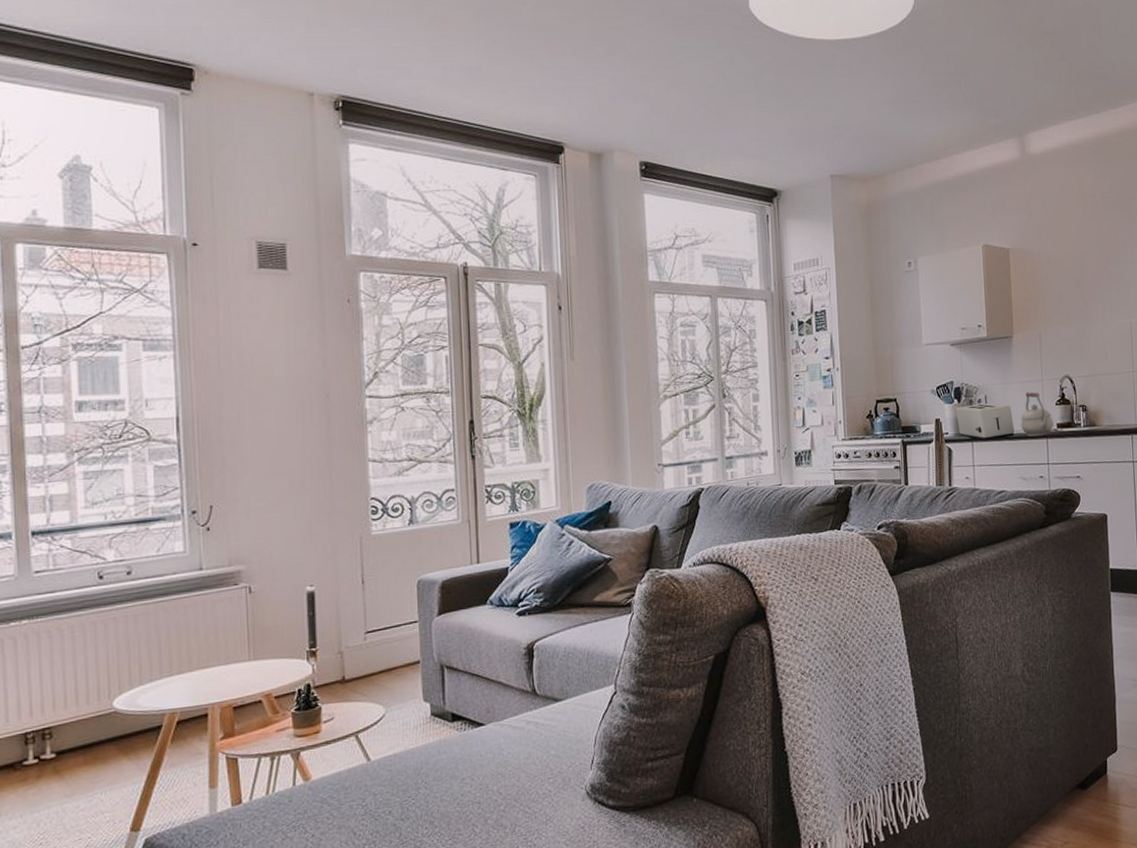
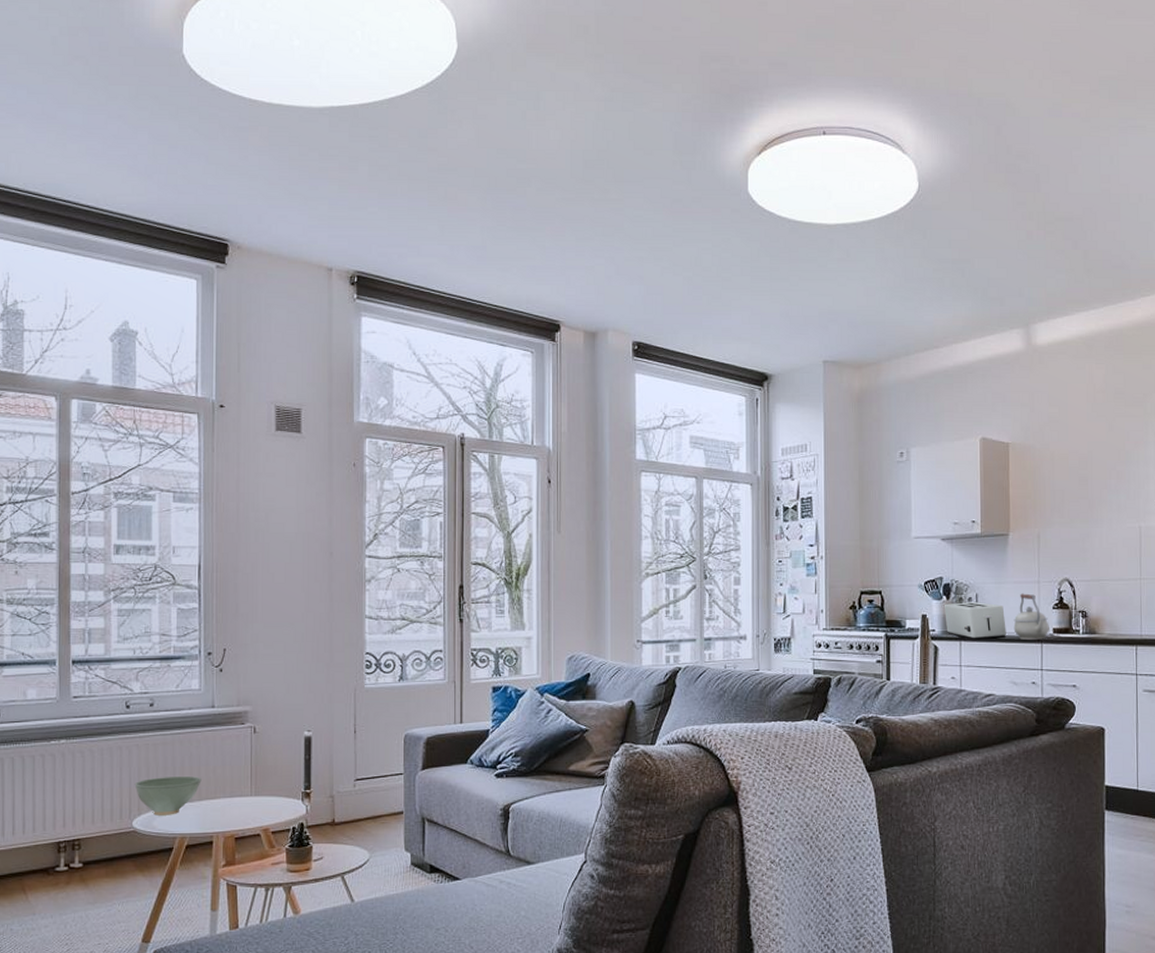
bowl: none [113,646,192,693] -> present [134,776,202,816]

